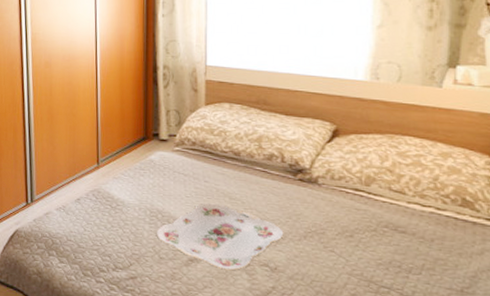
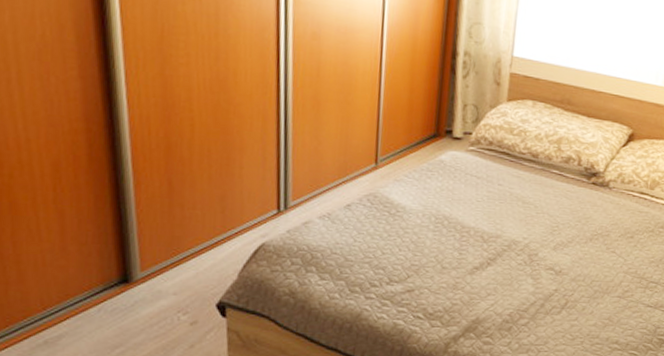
serving tray: present [157,203,284,271] -> none [441,208,572,276]

